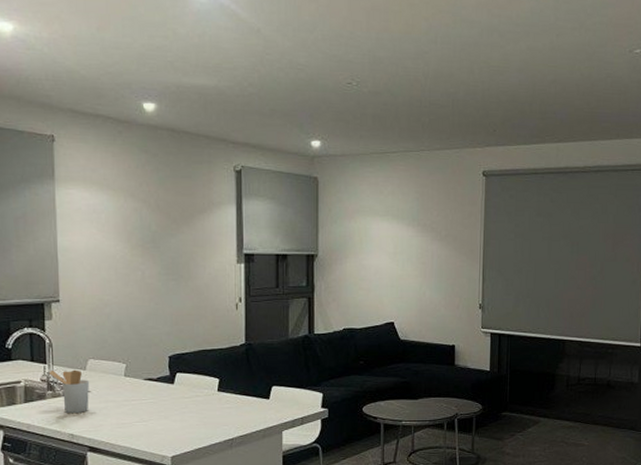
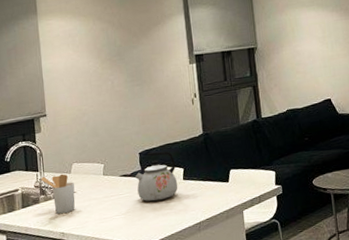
kettle: none [162,357,211,411] -> present [135,151,178,202]

